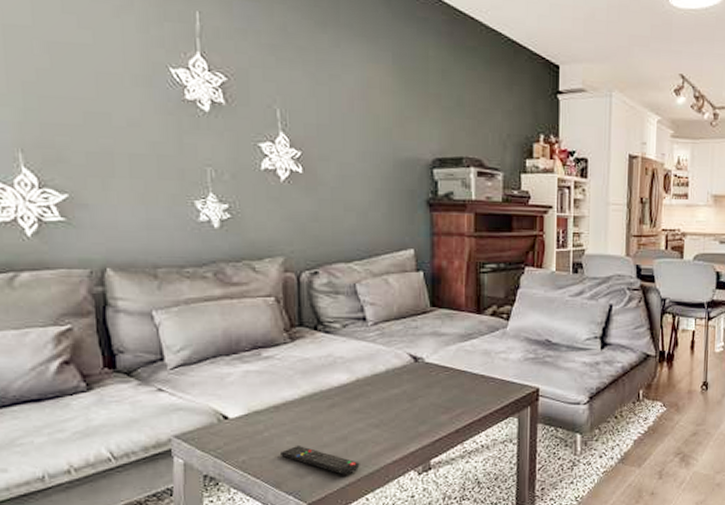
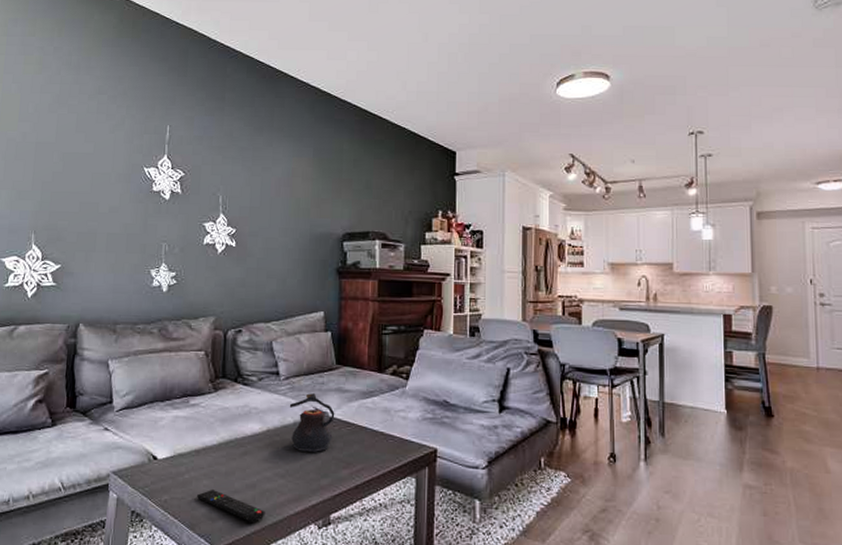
teapot: none [379,339,431,400] -> present [289,393,335,452]

